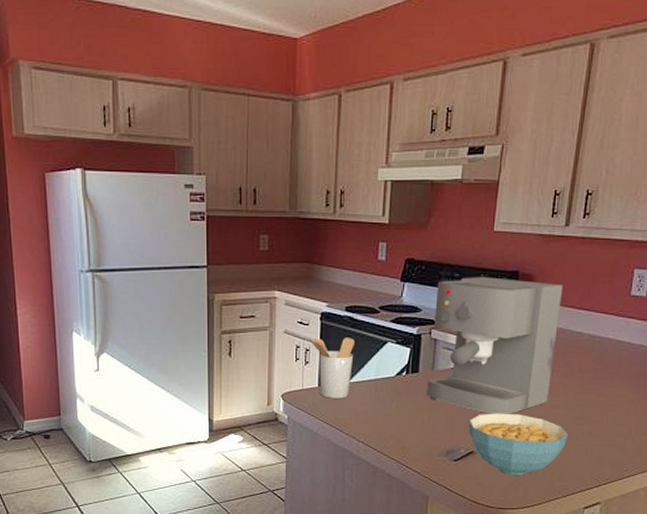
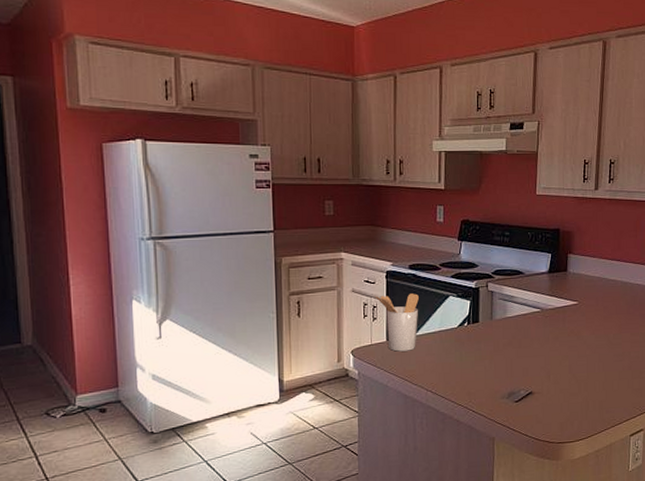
coffee maker: present [427,277,563,414] -> none [487,235,597,357]
cereal bowl: present [468,413,568,475] -> none [526,354,611,411]

